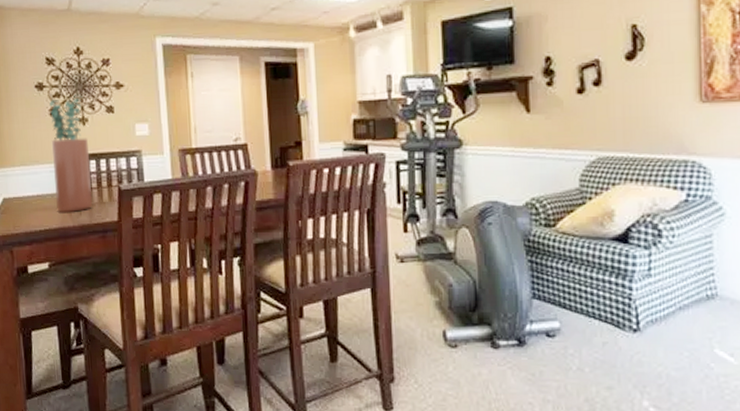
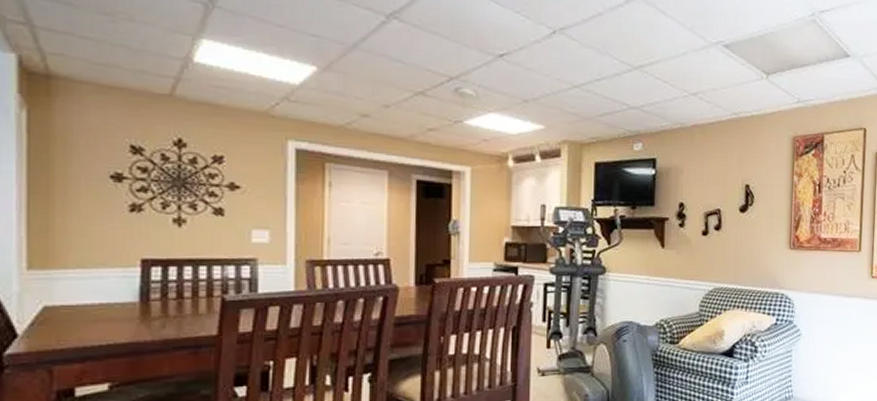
vase: present [49,88,92,212] -> none [127,184,183,324]

